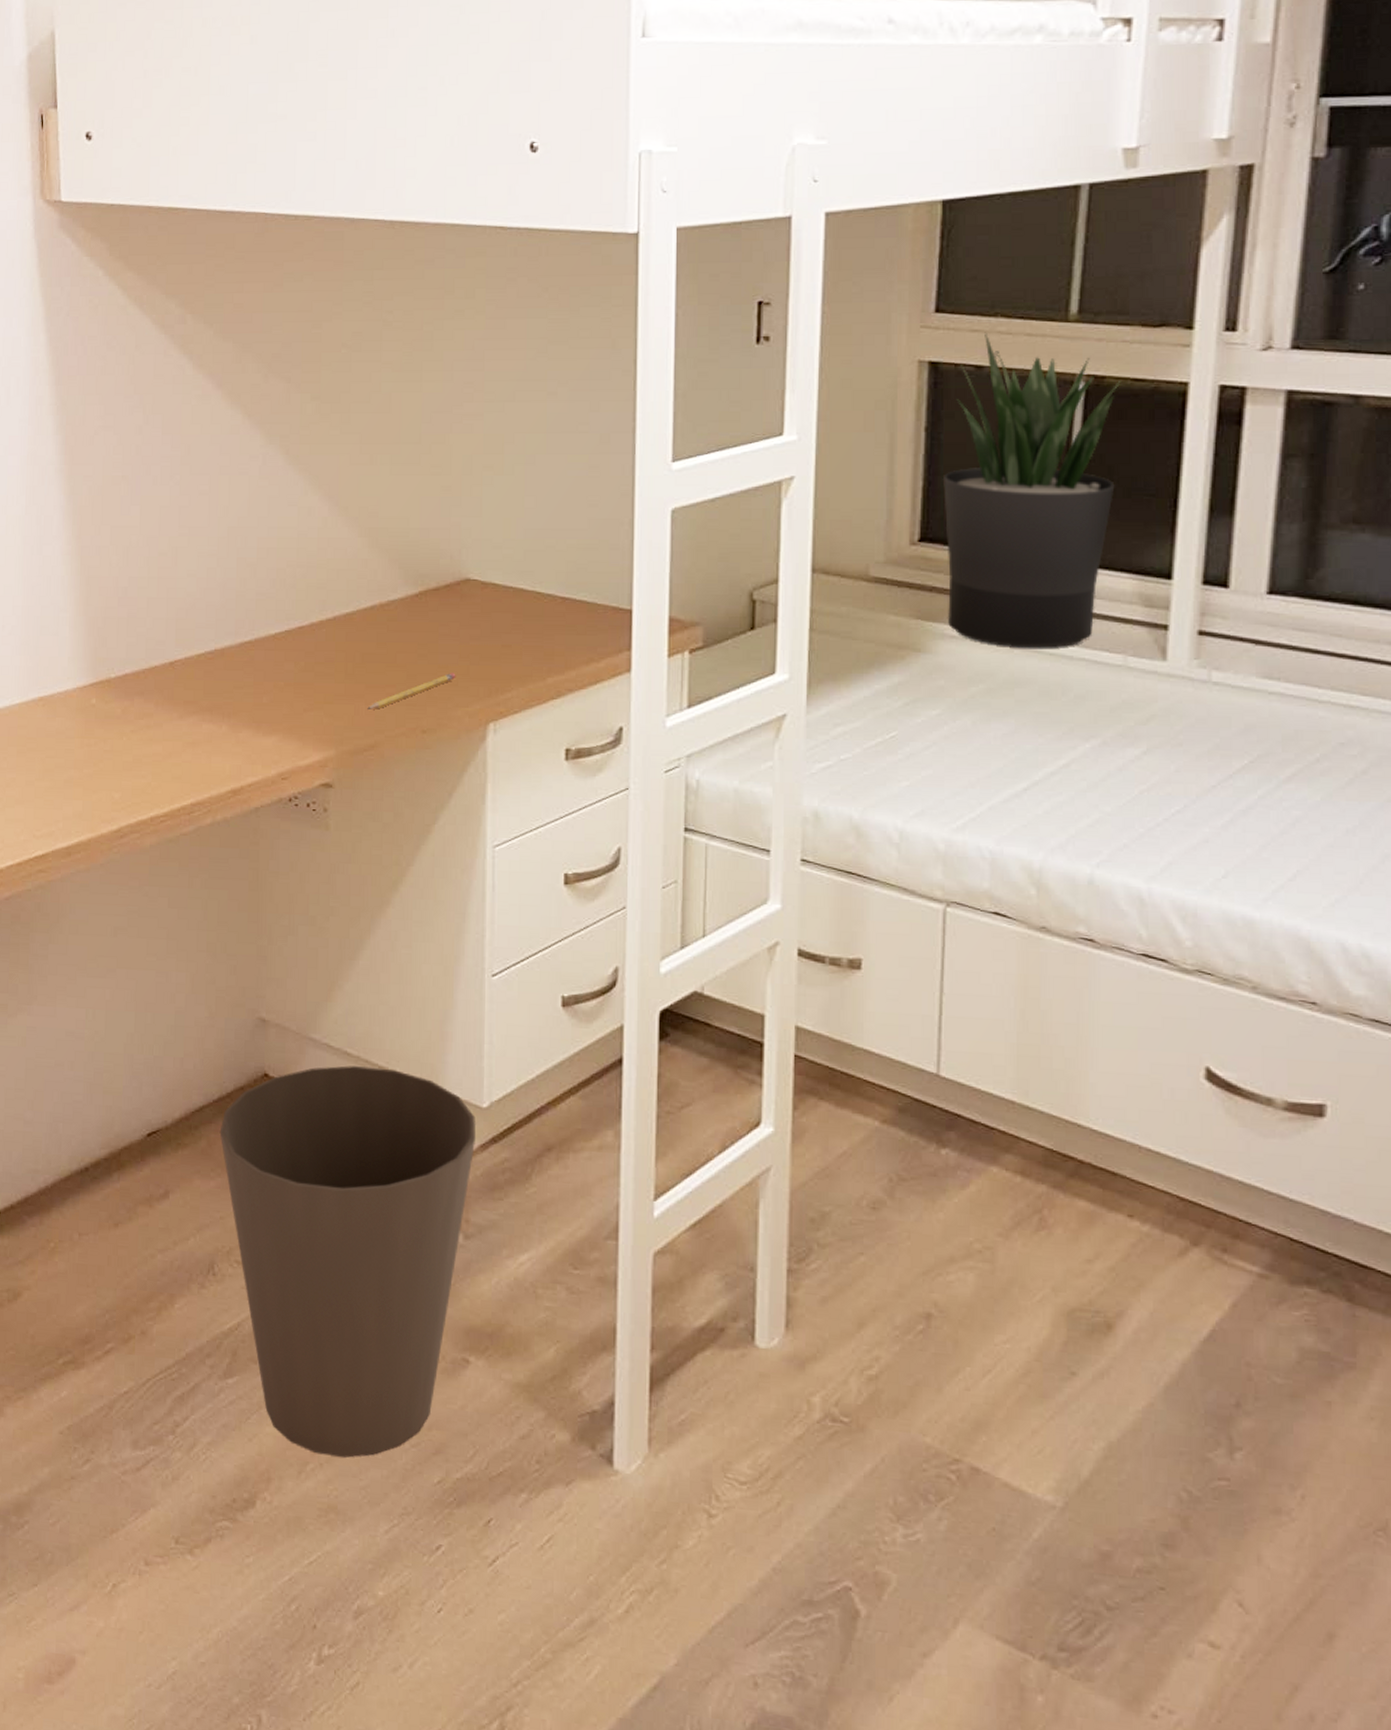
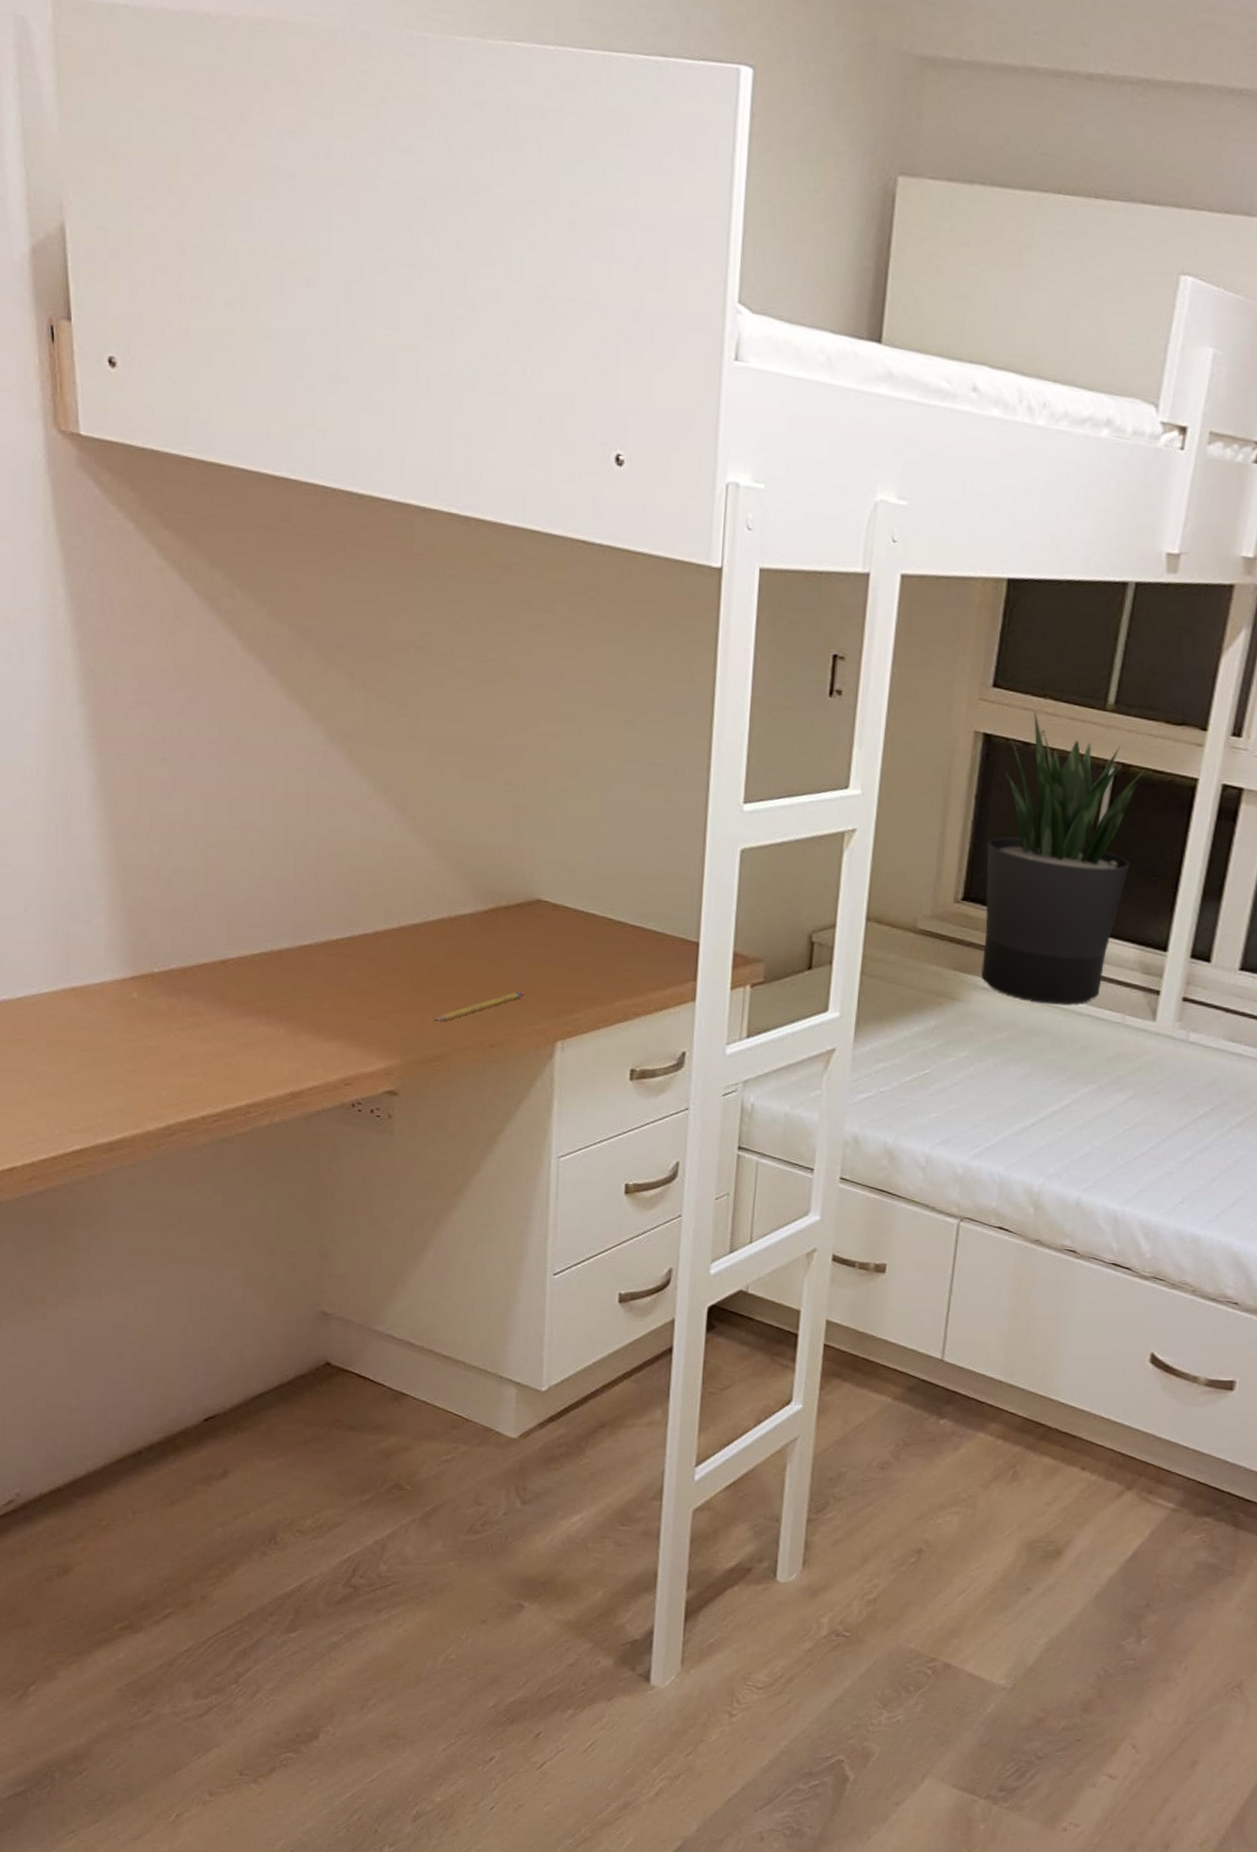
trash bin: present [219,1065,476,1457] -> none [280,1355,535,1692]

